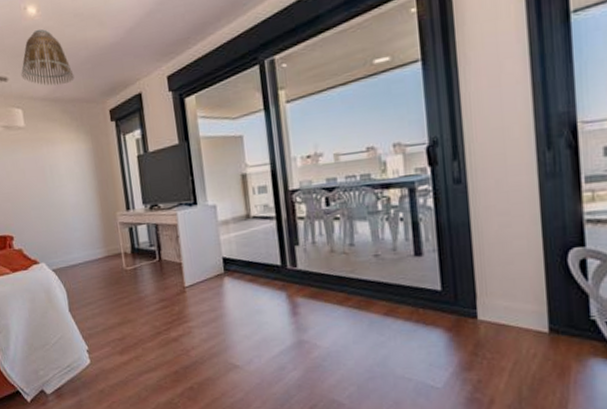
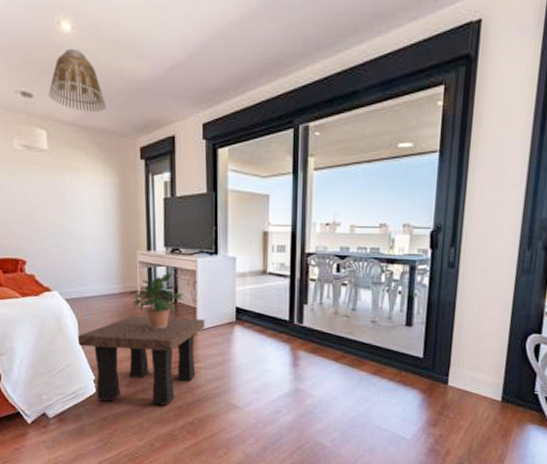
side table: none [68,274,194,372] -> present [78,315,206,405]
potted plant: none [113,230,169,291] -> present [129,273,185,329]

